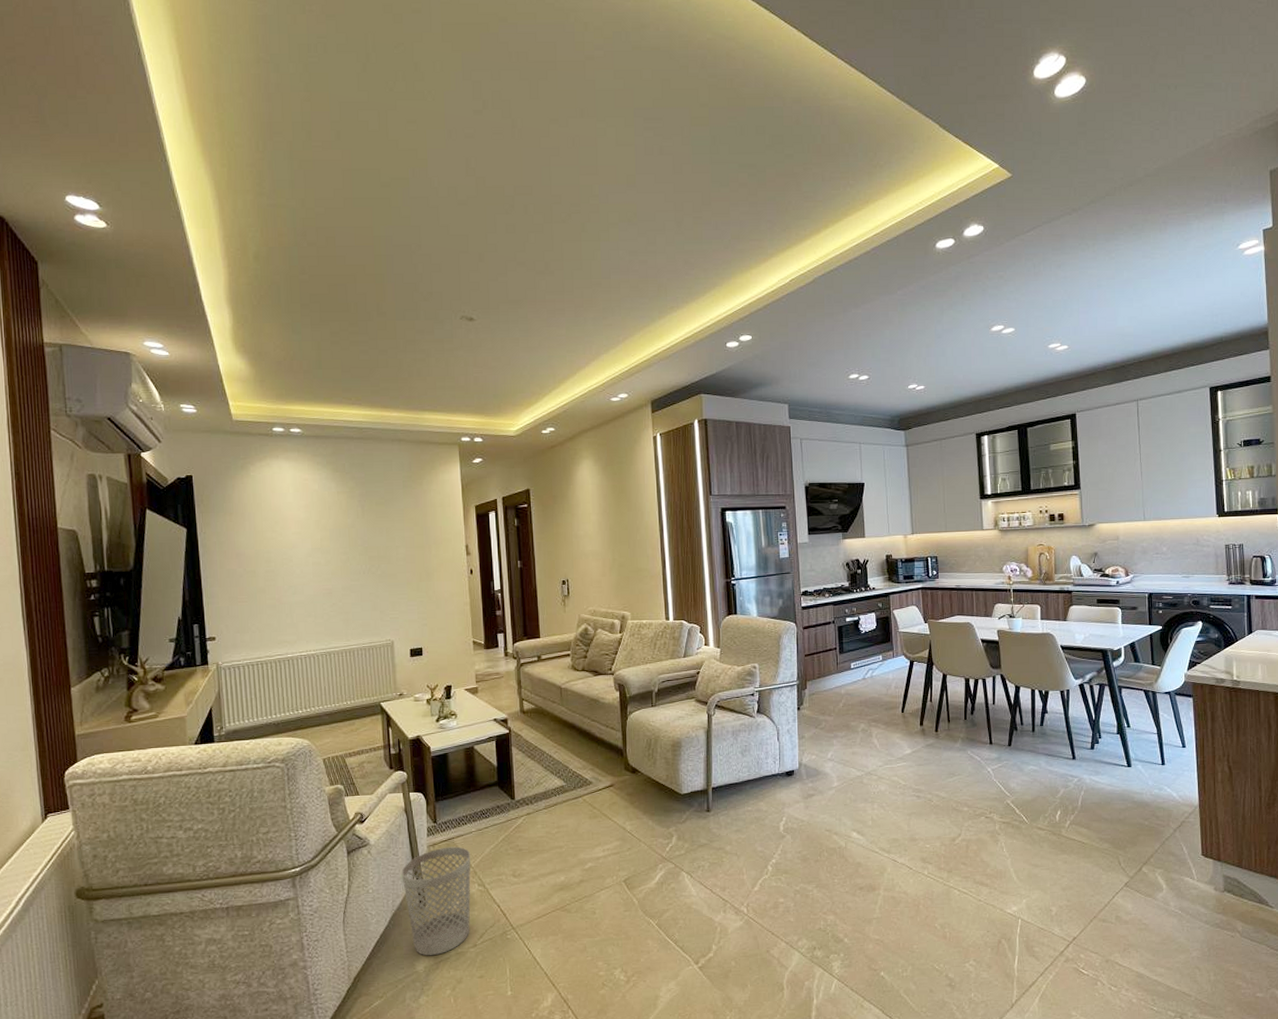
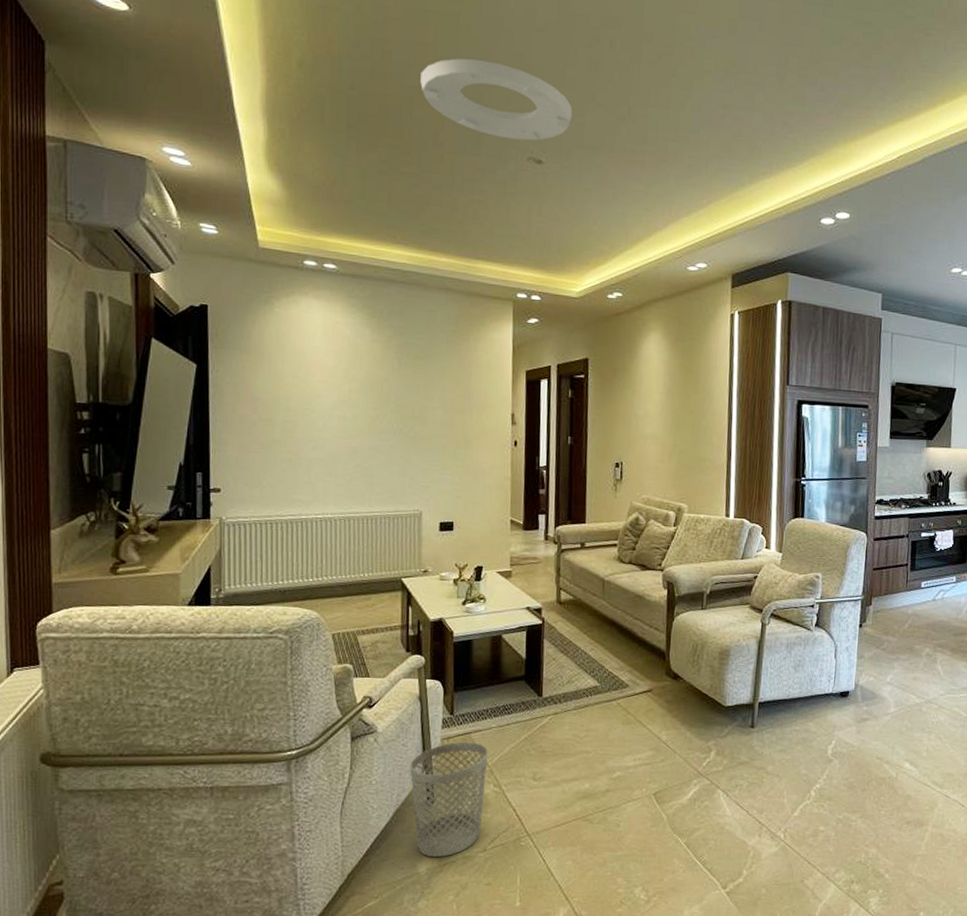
ceiling light: none [361,236,497,302] -> present [420,58,573,141]

